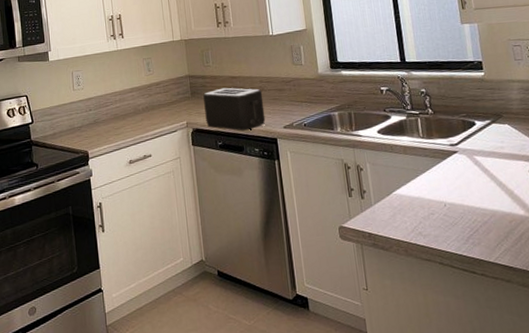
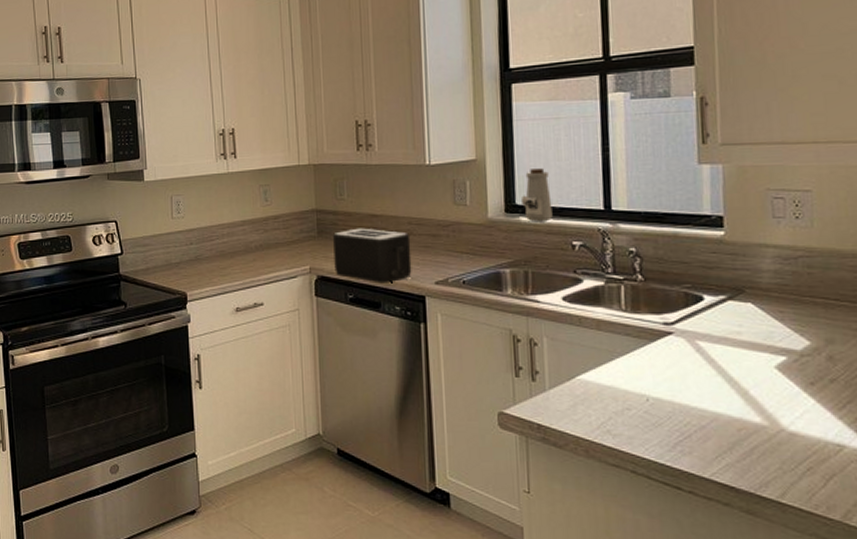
bottle: none [341,33,365,75] -> present [522,168,553,222]

